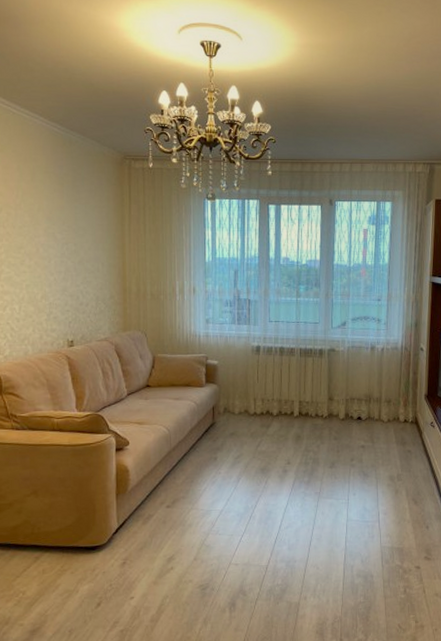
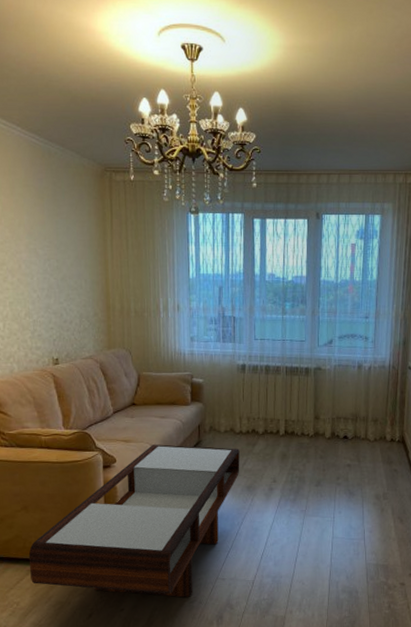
coffee table: none [36,426,254,584] -> present [28,444,240,598]

